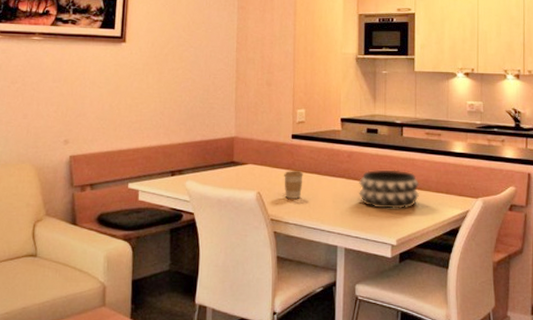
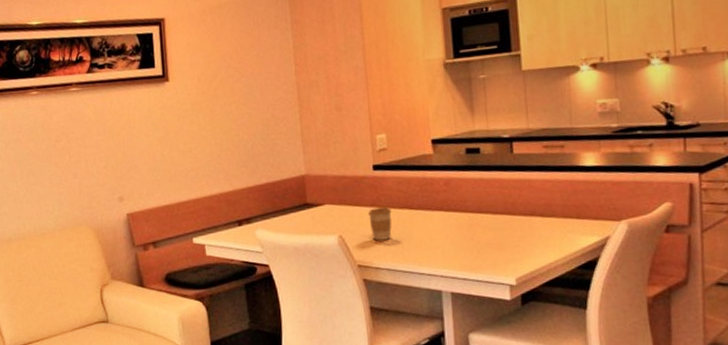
decorative bowl: present [359,169,419,209] -> none [461,195,541,244]

